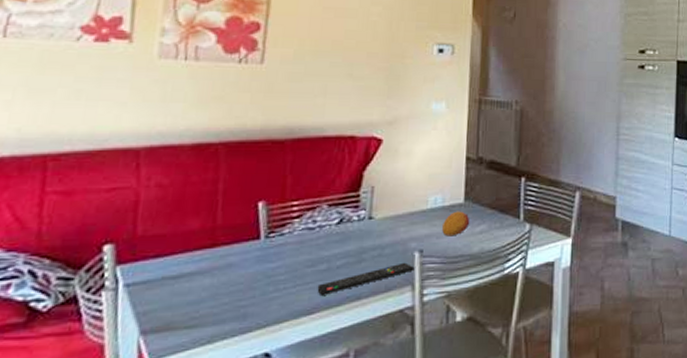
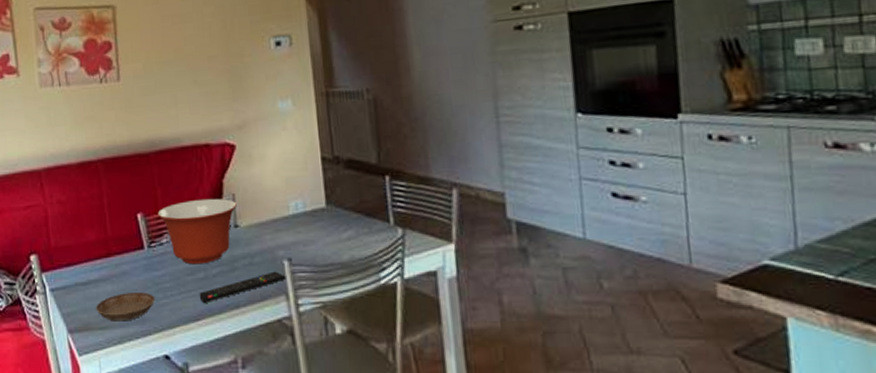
saucer: none [184,286,264,319] -> present [96,292,156,322]
mixing bowl: none [283,189,375,256] -> present [157,198,237,265]
fruit: present [442,211,470,237] -> none [307,216,336,244]

